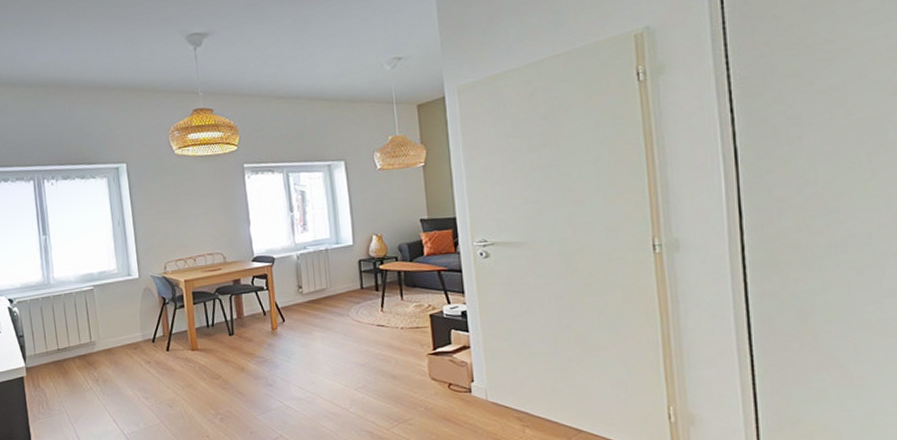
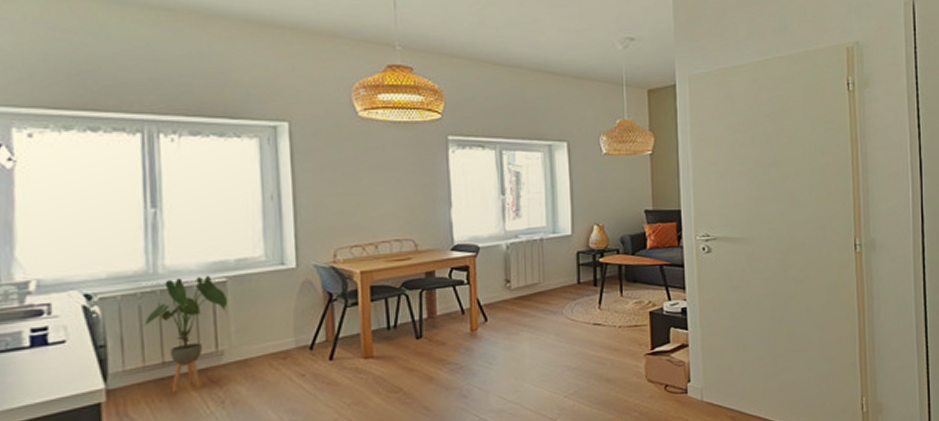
house plant: none [44,284,96,372] -> present [143,275,229,393]

